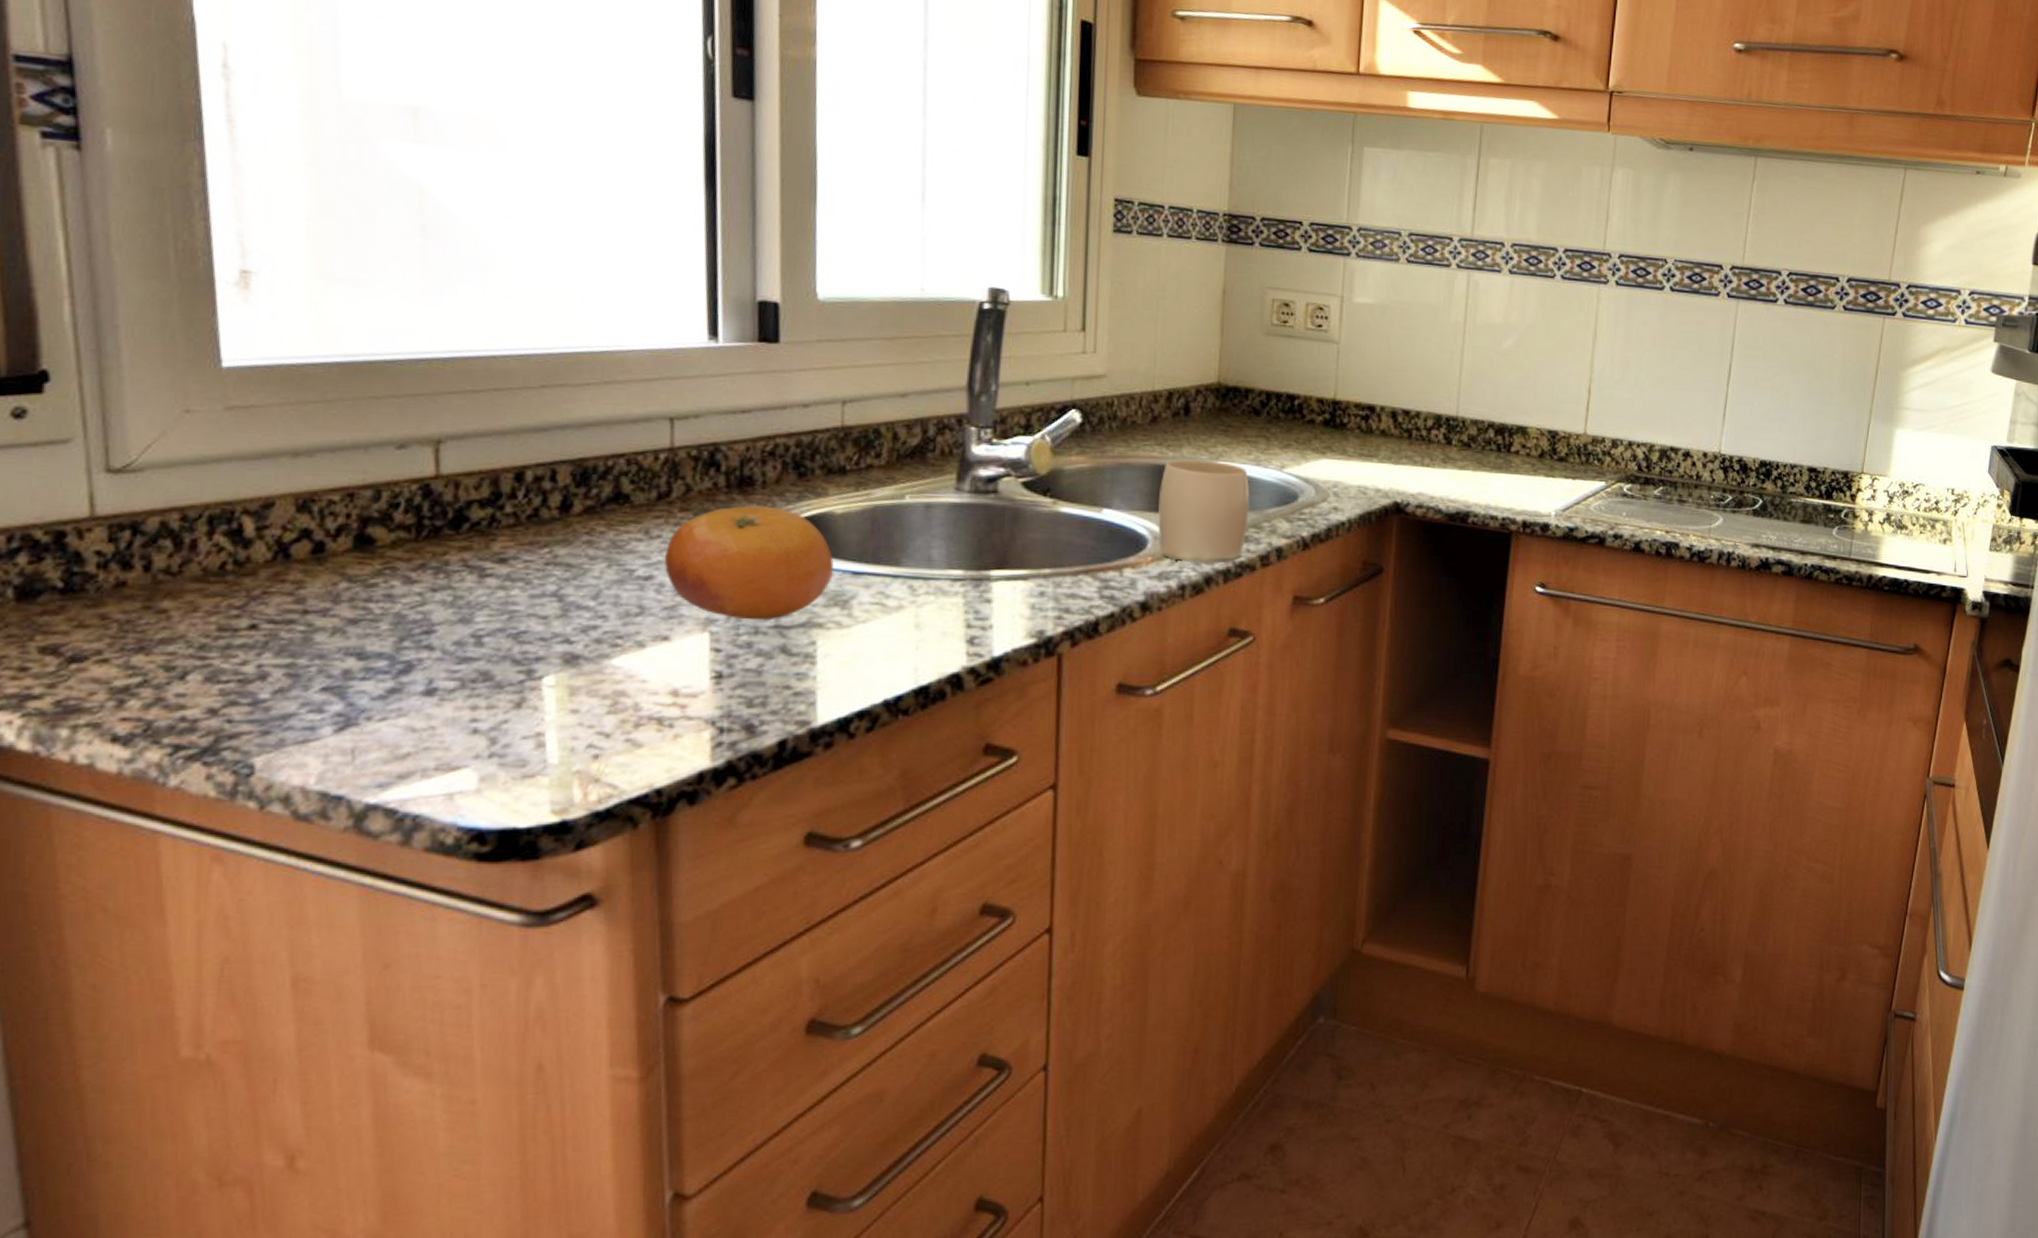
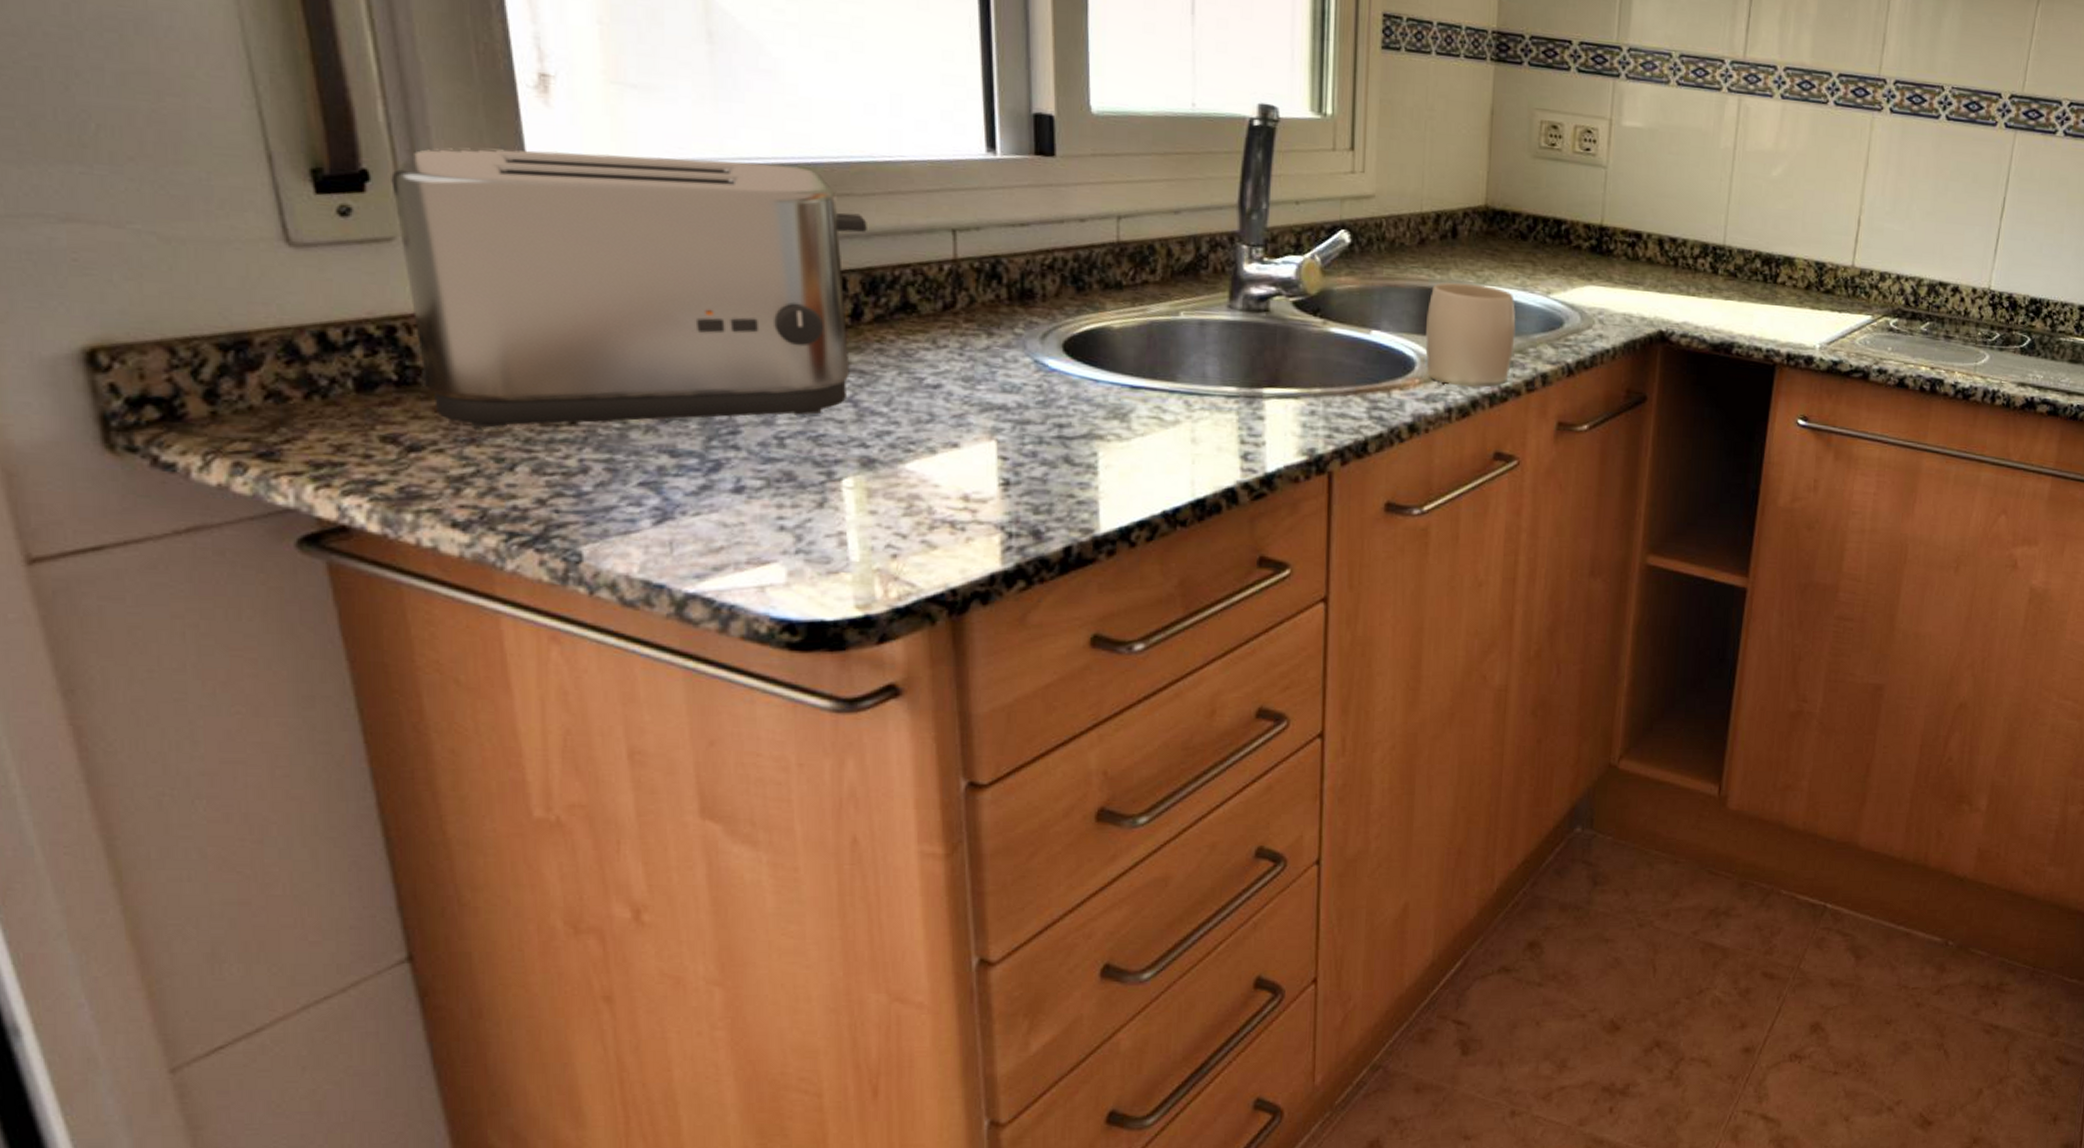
toaster: none [73,346,581,636] -> present [391,147,867,429]
fruit: present [663,505,834,621] -> none [951,317,1112,431]

